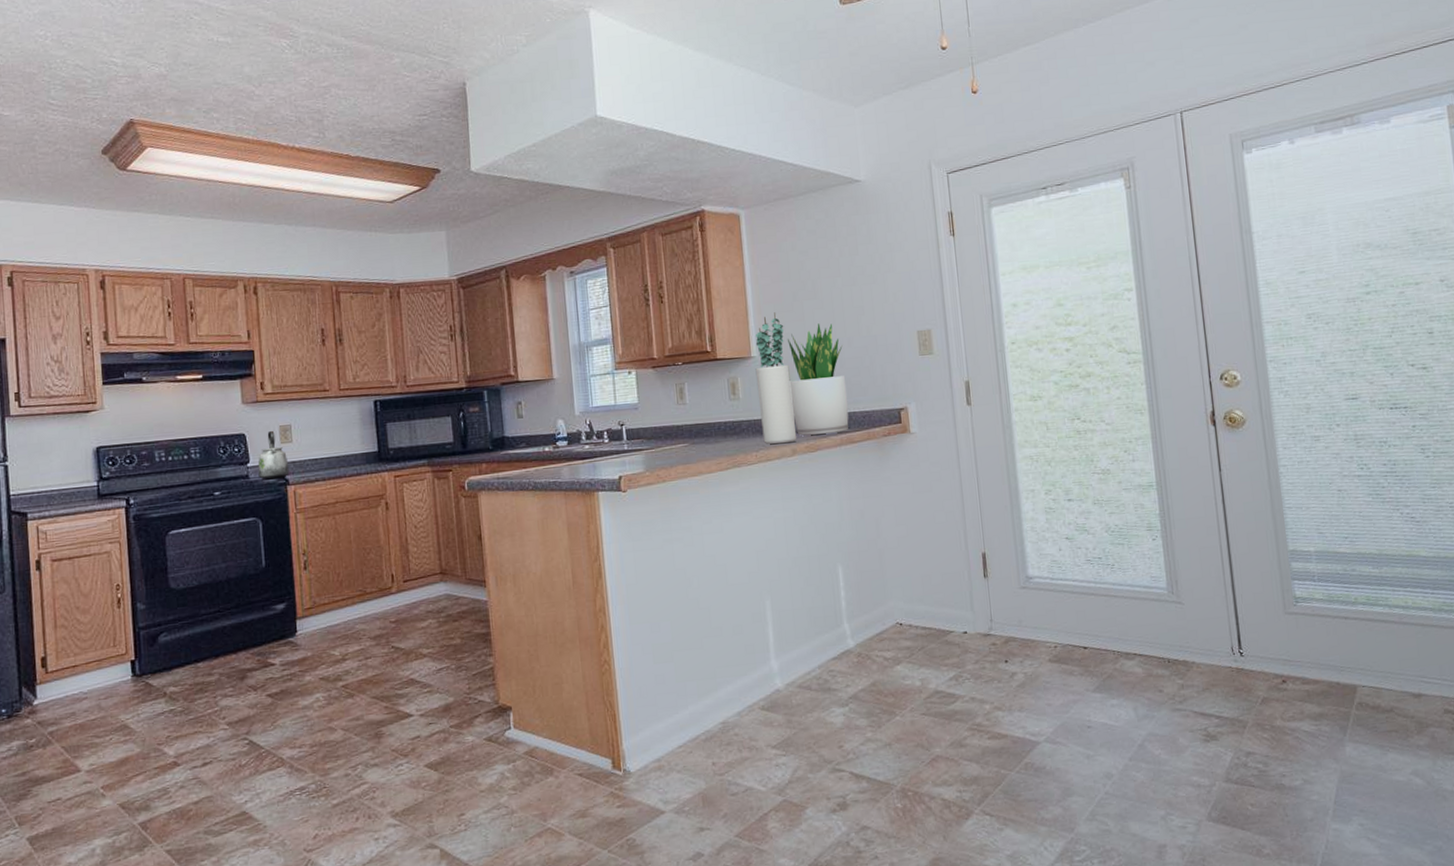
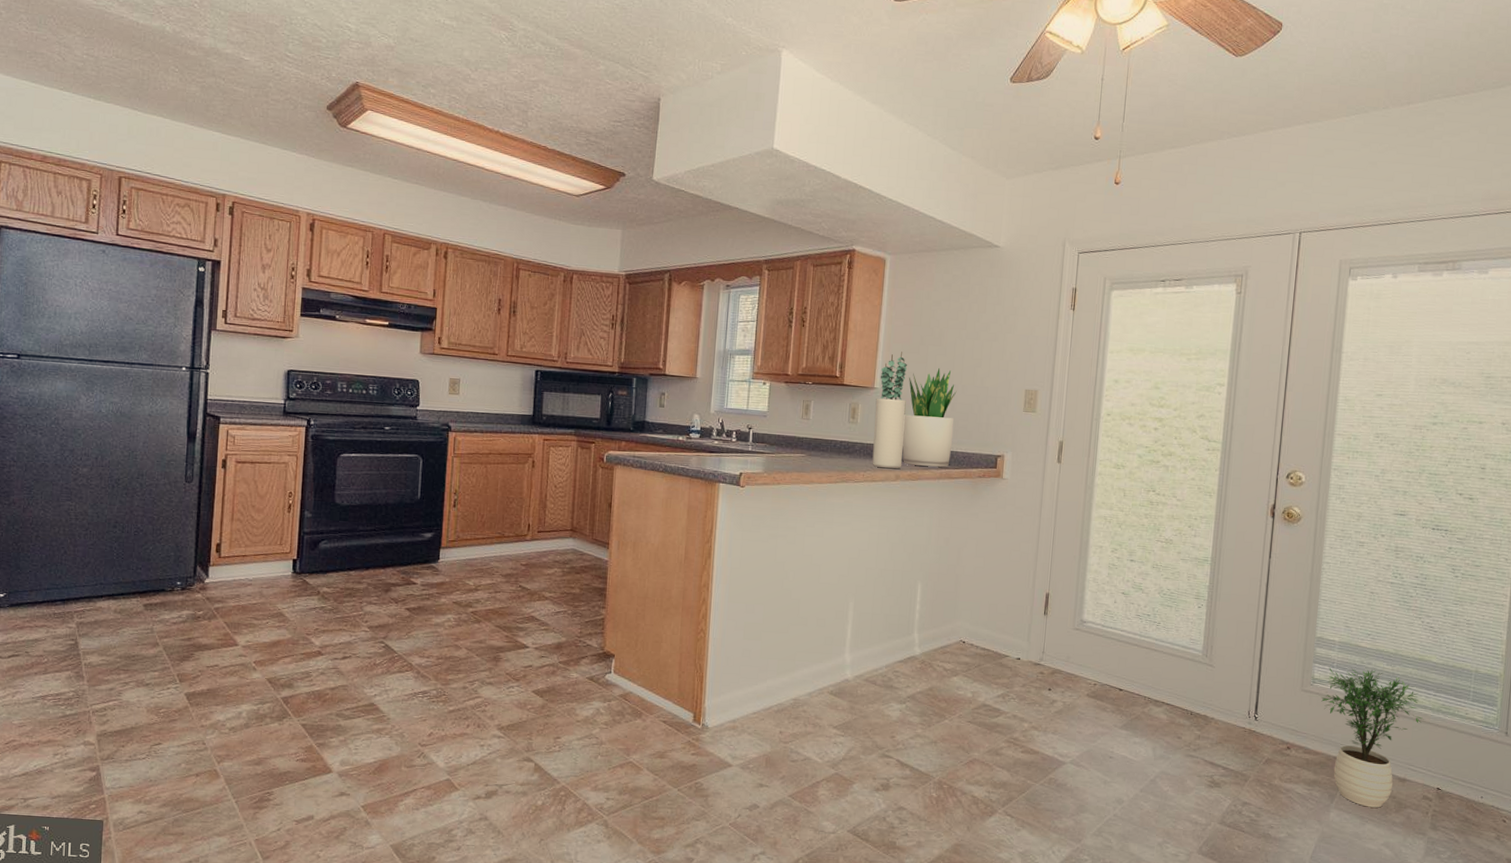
kettle: present [258,430,290,480] -> none [425,381,453,425]
potted plant: none [1309,576,1428,734] -> present [1321,667,1425,808]

